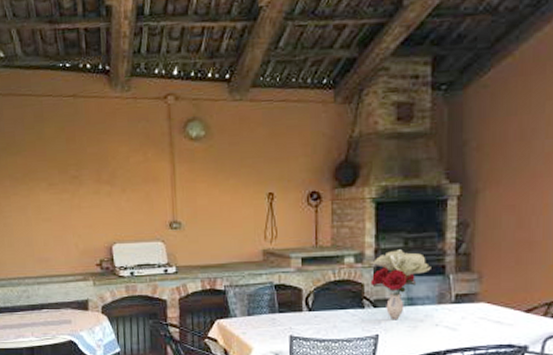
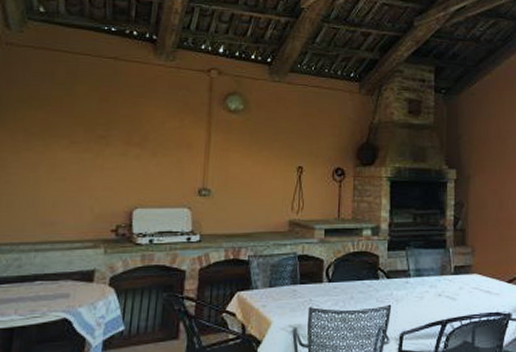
flower bouquet: present [370,249,431,320] -> none [385,224,435,291]

